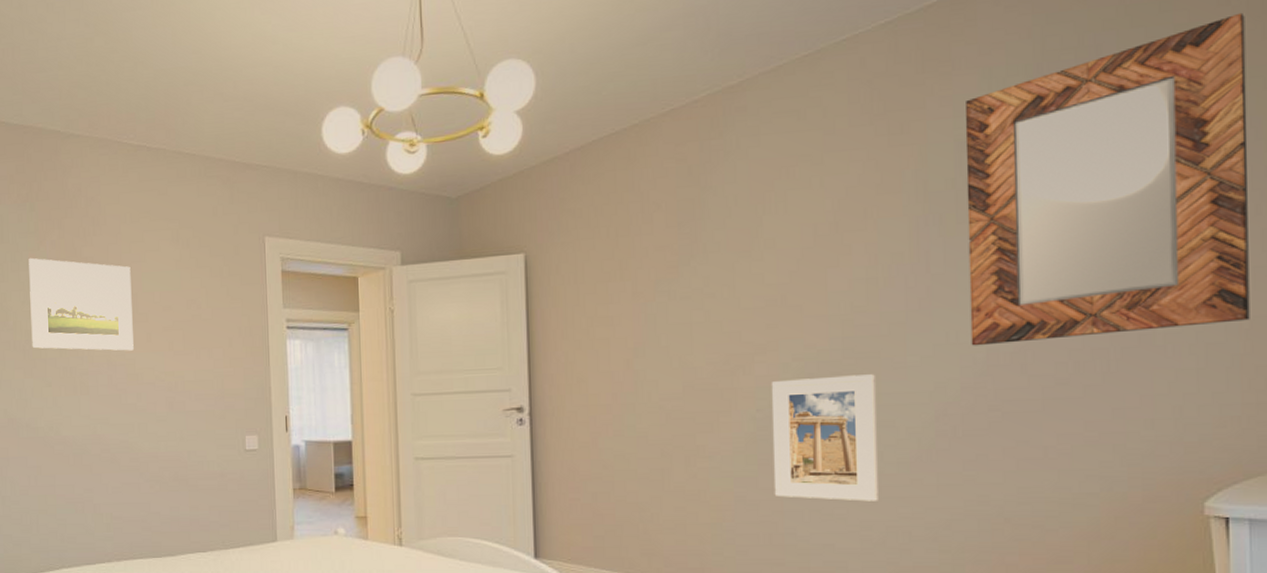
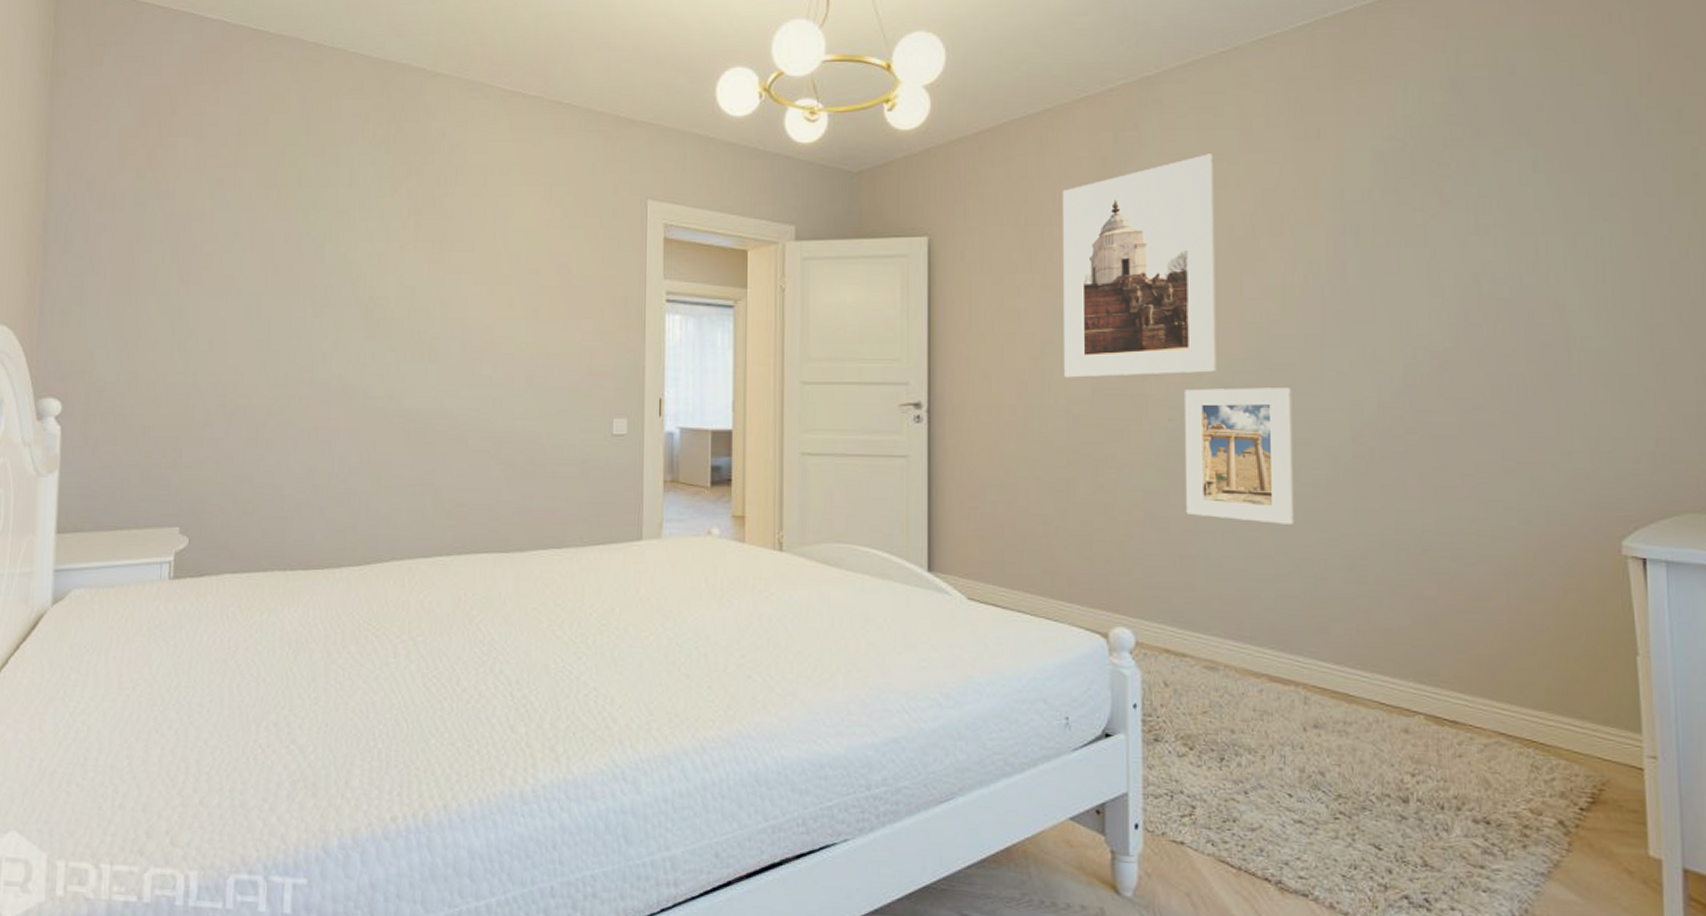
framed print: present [28,257,134,351] -> none [376,205,495,316]
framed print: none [651,156,803,377] -> present [1063,154,1217,378]
home mirror: present [965,12,1250,346] -> none [1381,44,1662,364]

